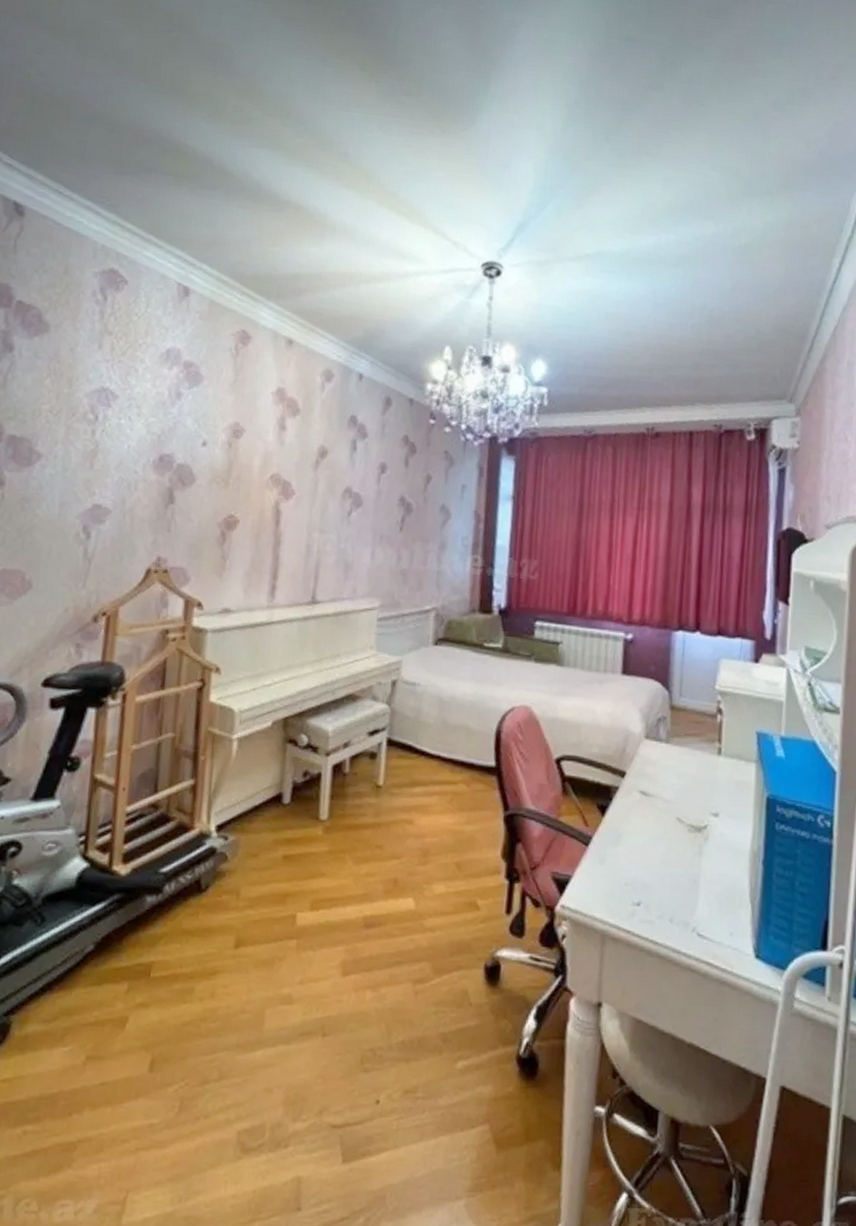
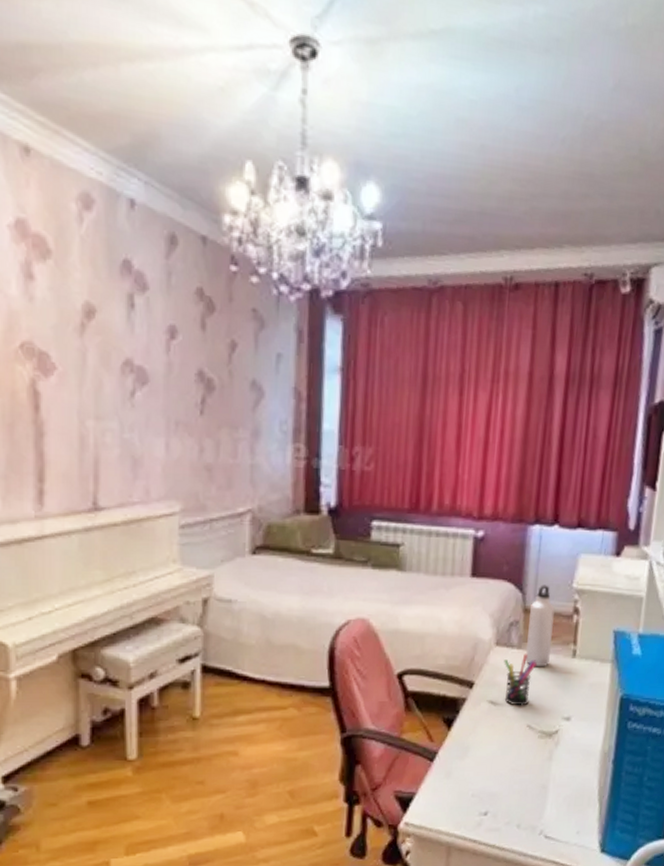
pen holder: none [653,748,684,799] -> present [504,653,537,706]
water bottle: none [673,685,700,763] -> present [525,585,555,667]

